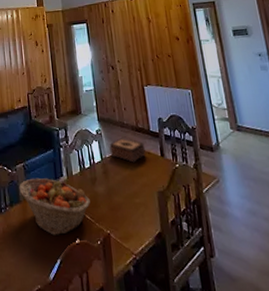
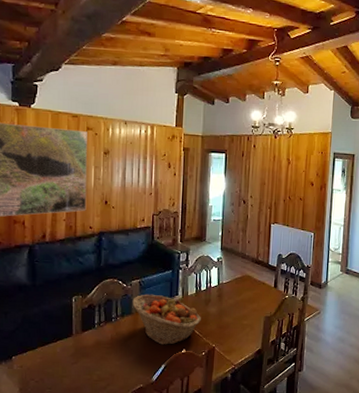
tissue box: present [109,138,146,163] -> none [227,267,261,290]

